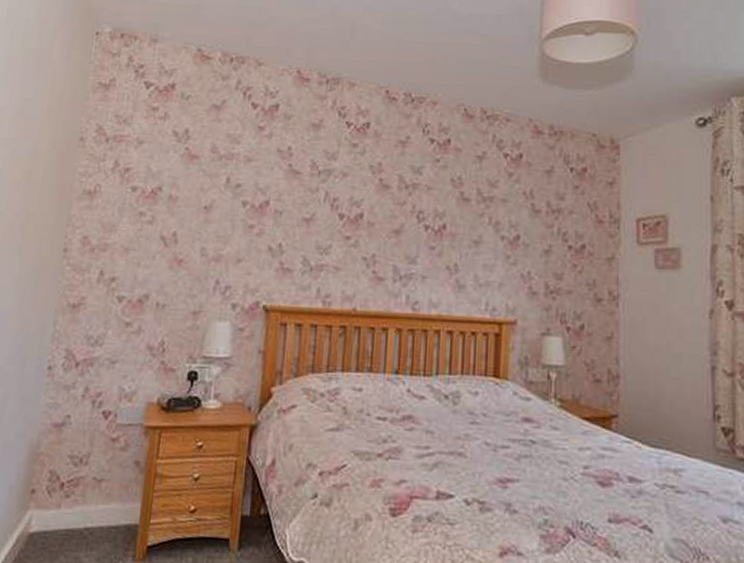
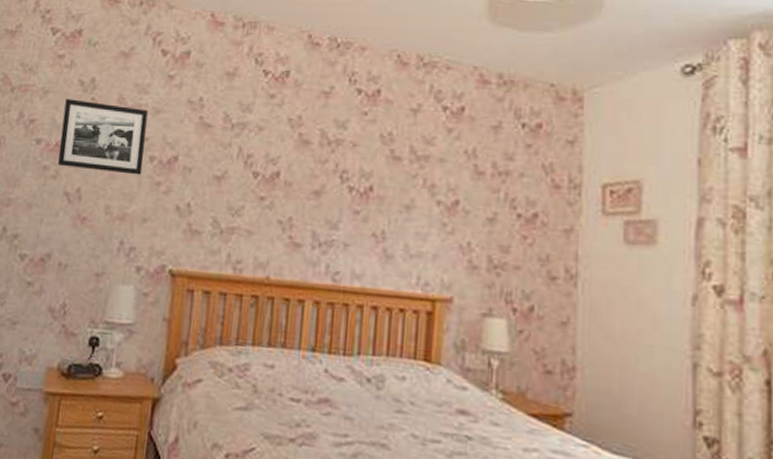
picture frame: none [153,149,240,219] -> present [57,99,148,175]

